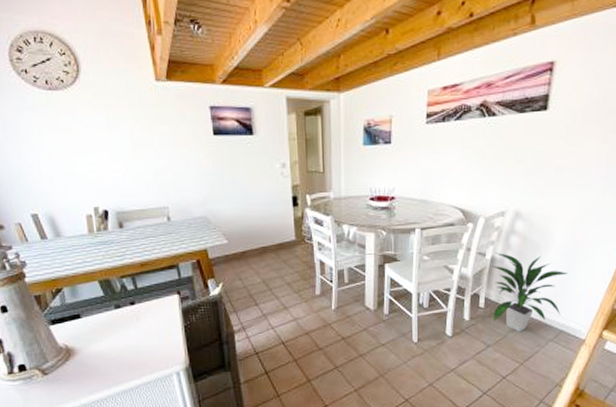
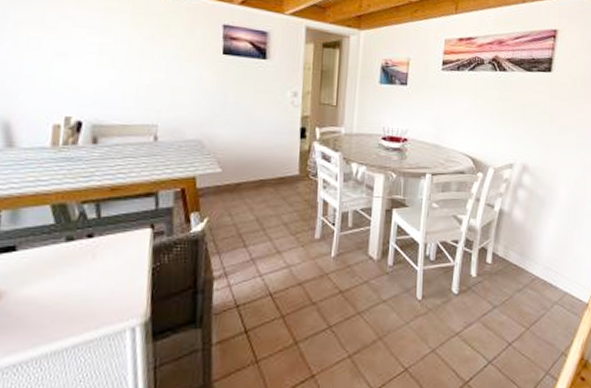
indoor plant: present [491,253,568,332] -> none [499,206,571,292]

